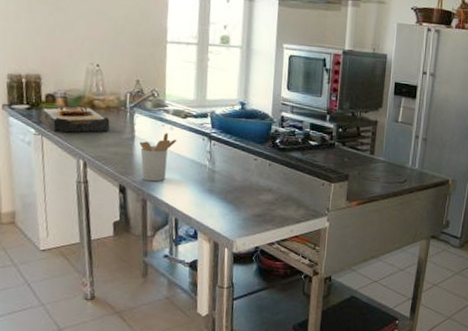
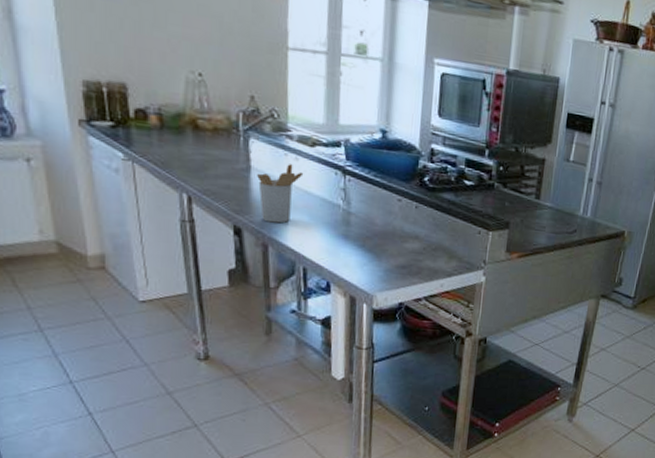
toast: present [39,106,110,133] -> none [127,125,219,160]

